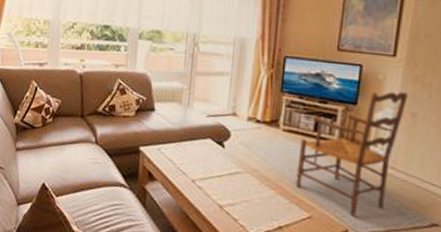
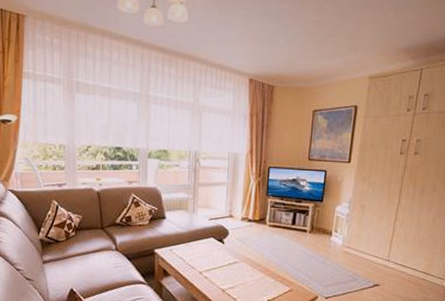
armchair: present [295,91,409,216] -> none [279,189,359,285]

